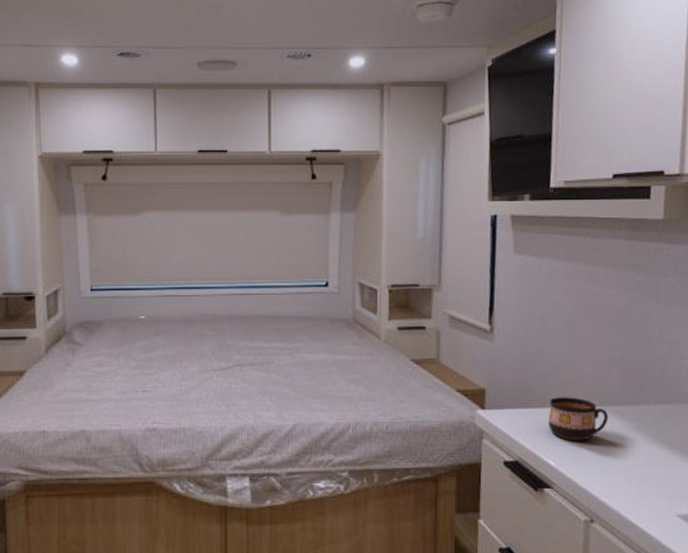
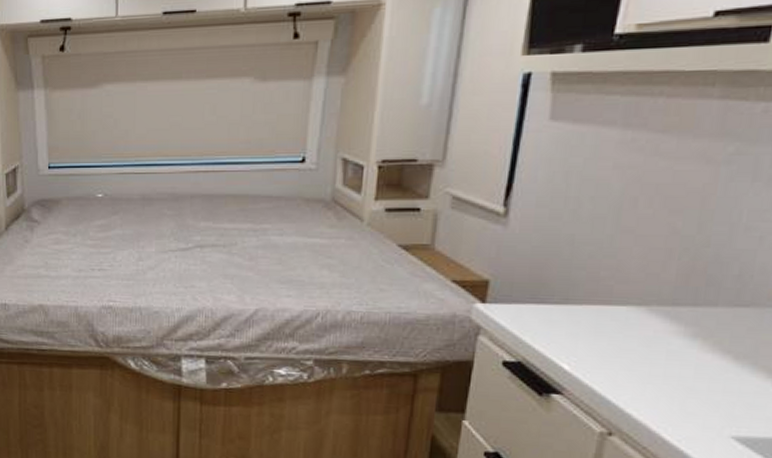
cup: present [548,397,608,441] -> none [568,293,654,345]

